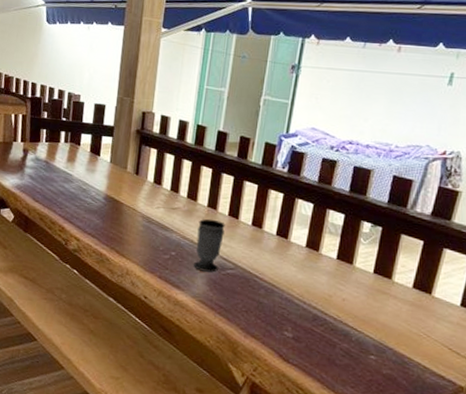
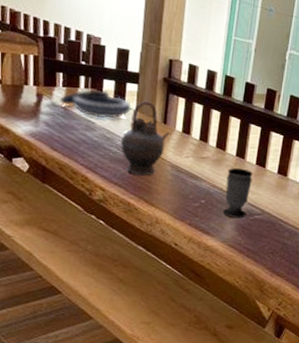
bowl: none [41,143,107,171] -> present [58,89,133,119]
teapot: none [95,152,142,226] -> present [121,100,170,176]

